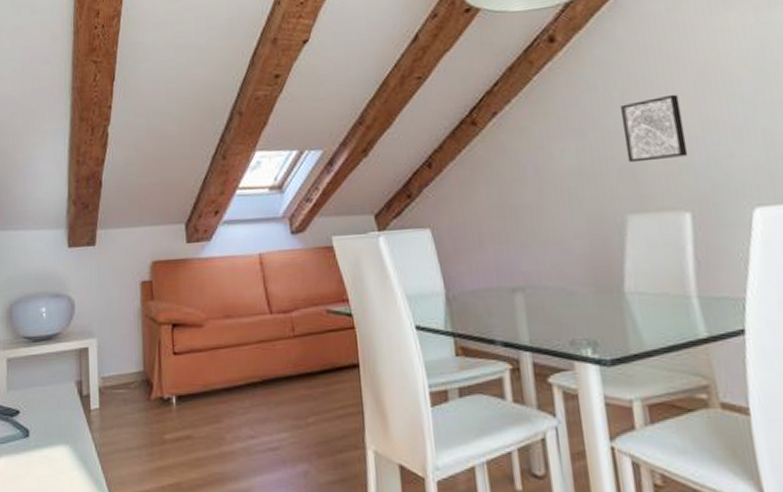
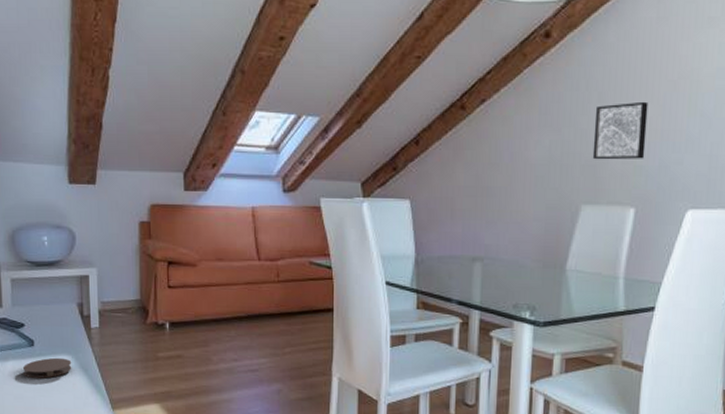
coaster: none [16,449,70,477] -> present [22,357,72,379]

